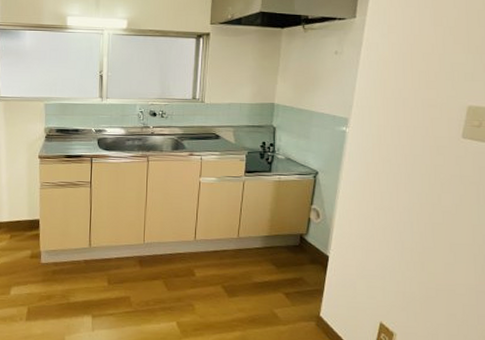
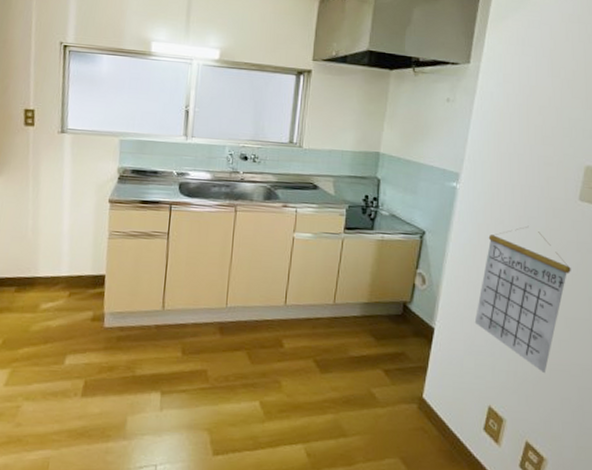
calendar: none [365,163,455,292] -> present [474,225,571,373]

